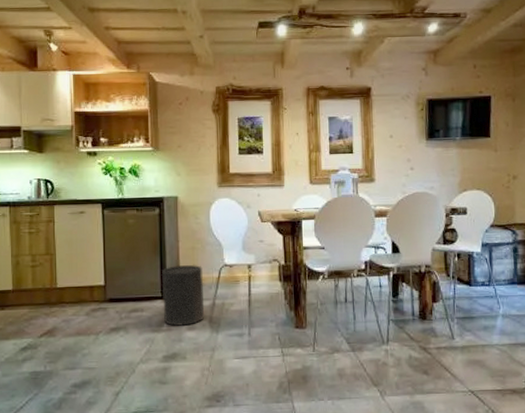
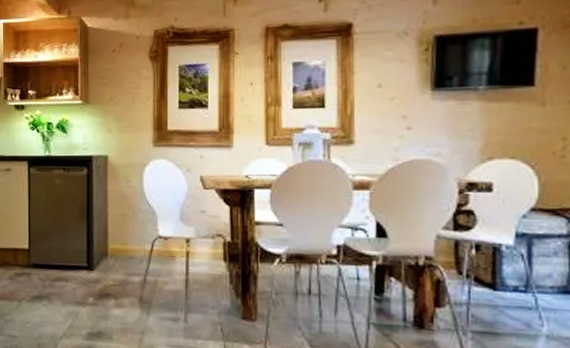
trash can: present [161,264,205,326] -> none [87,232,135,302]

